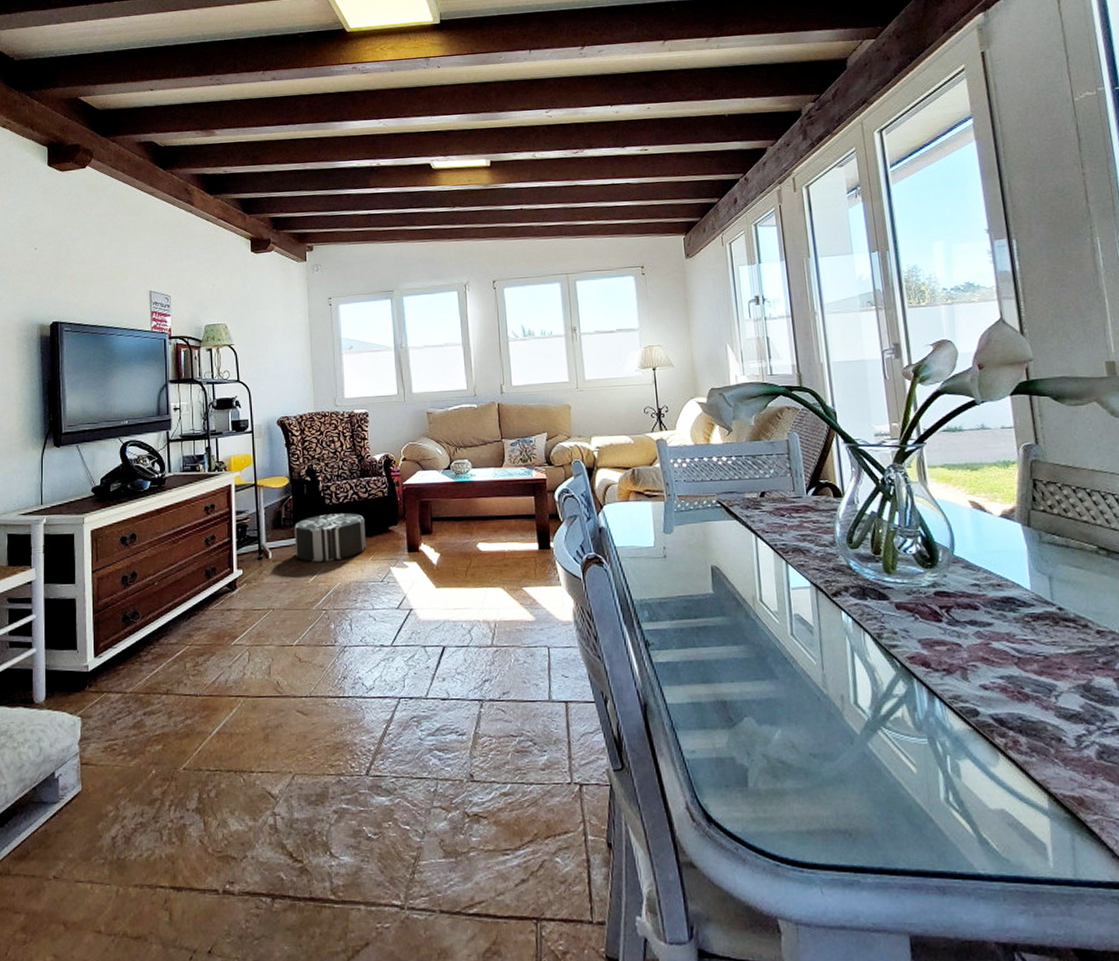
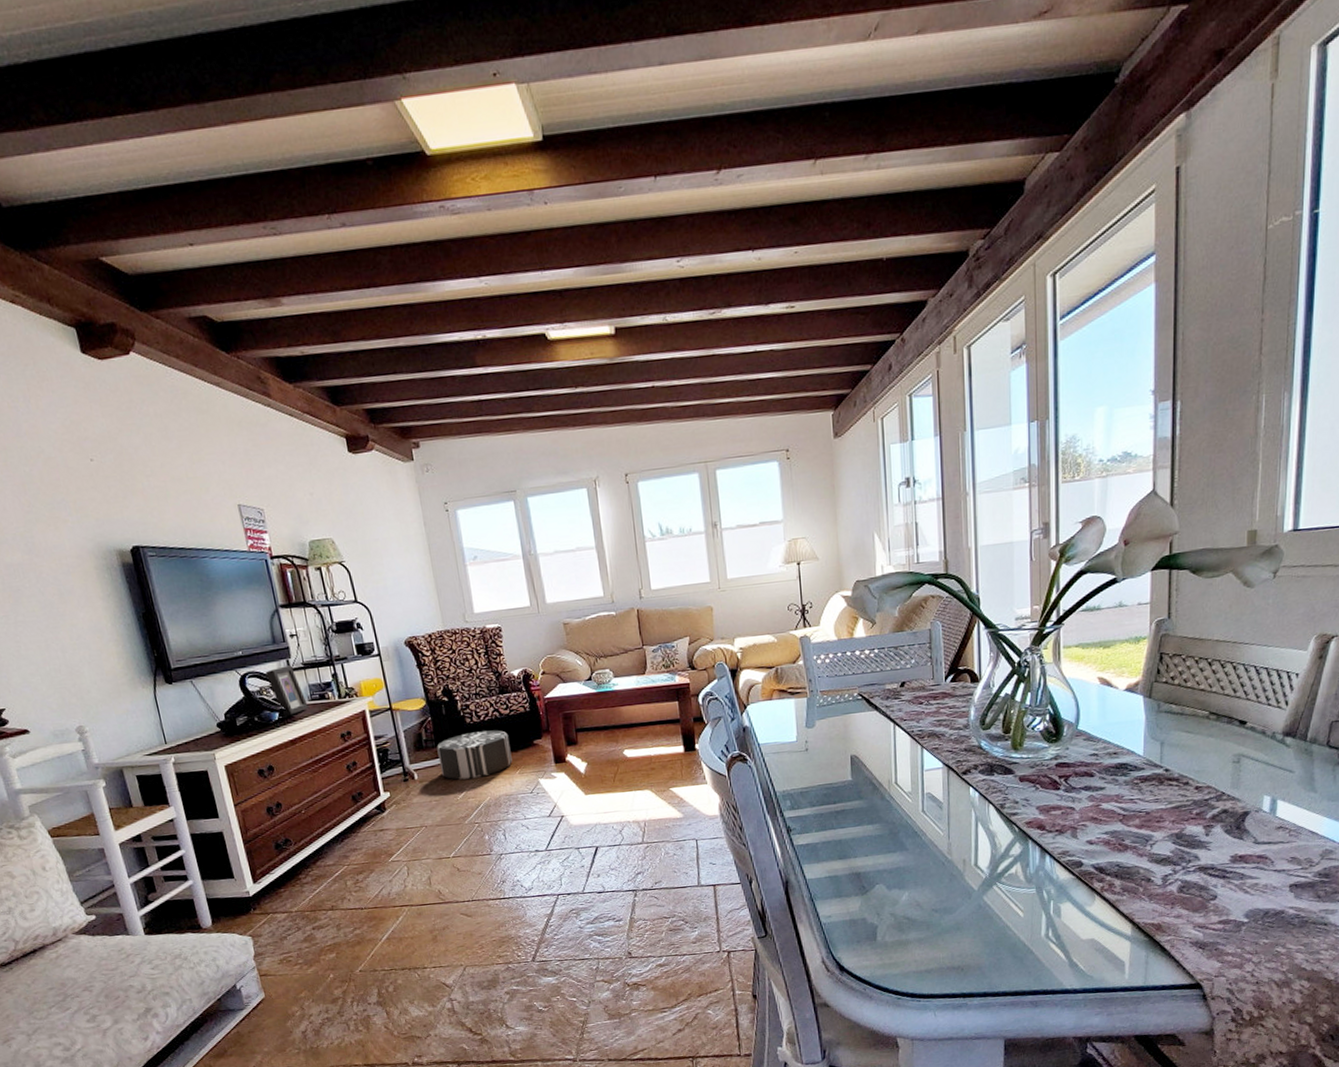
picture frame: none [145,437,179,487] -> present [265,665,308,718]

